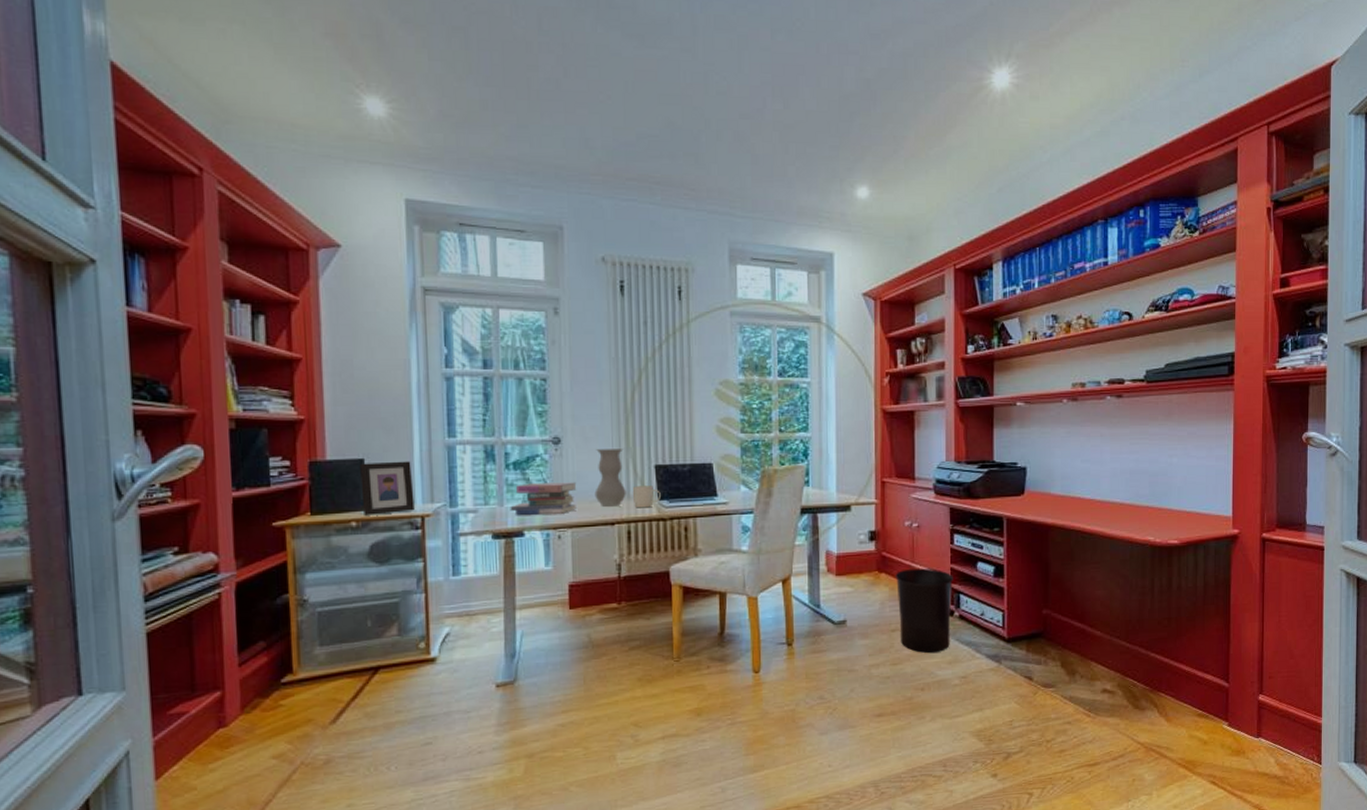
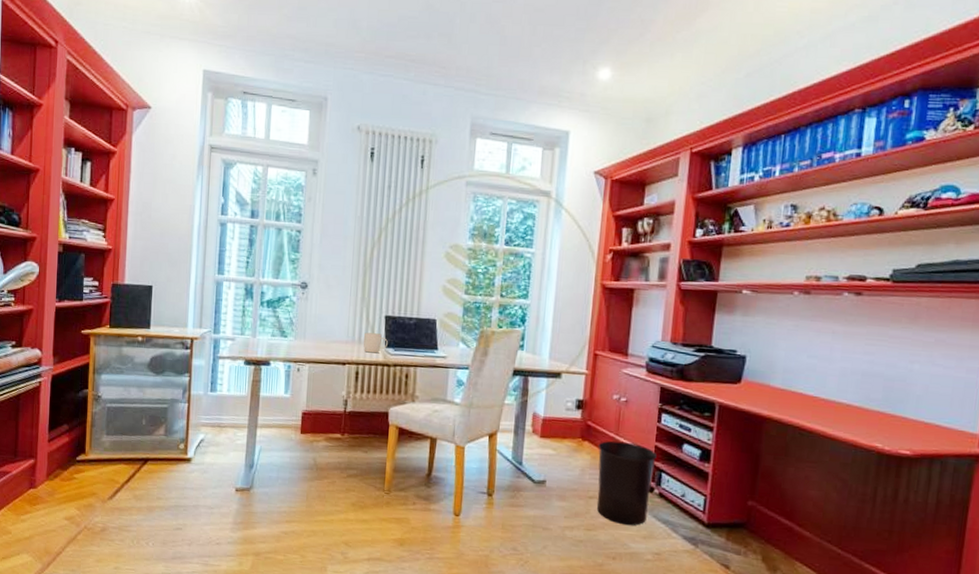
picture frame: present [360,461,415,516] -> none [148,289,188,334]
books: present [510,482,576,515] -> none [261,320,316,350]
vase: present [594,449,626,508] -> none [331,296,360,350]

